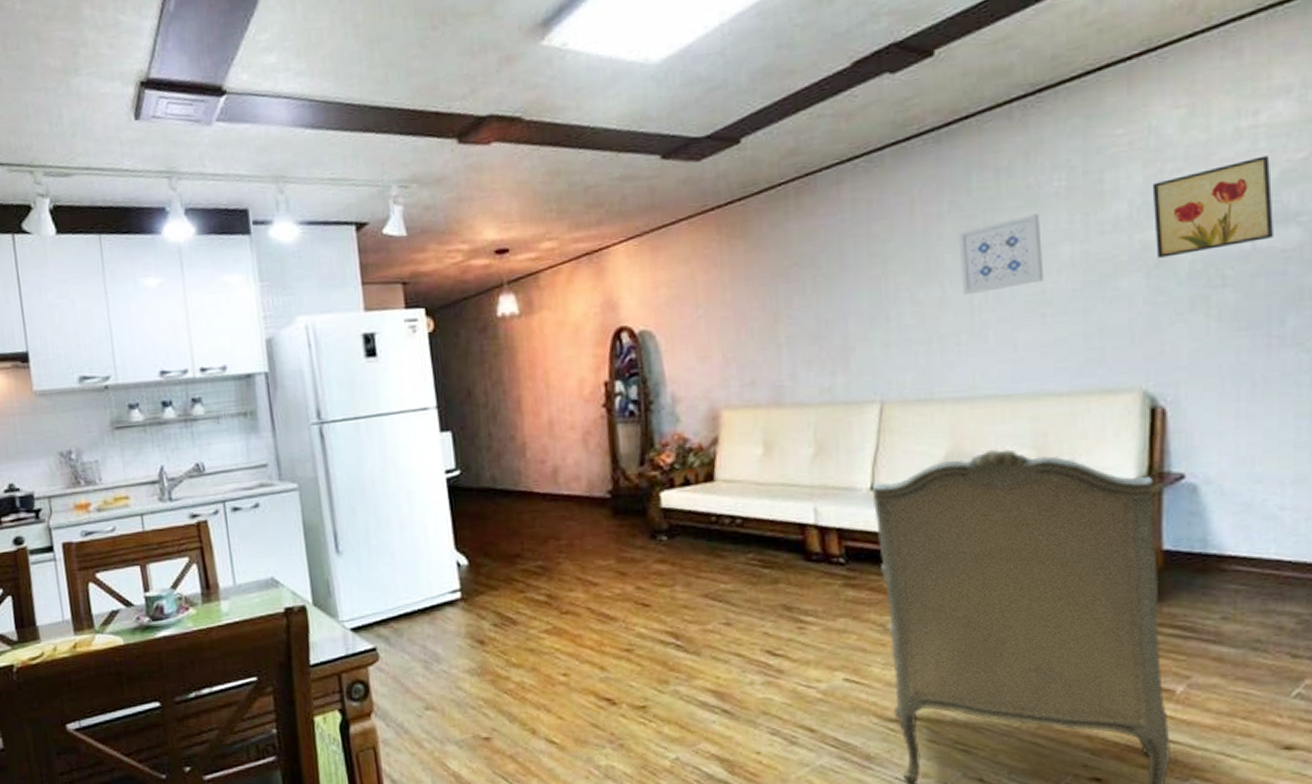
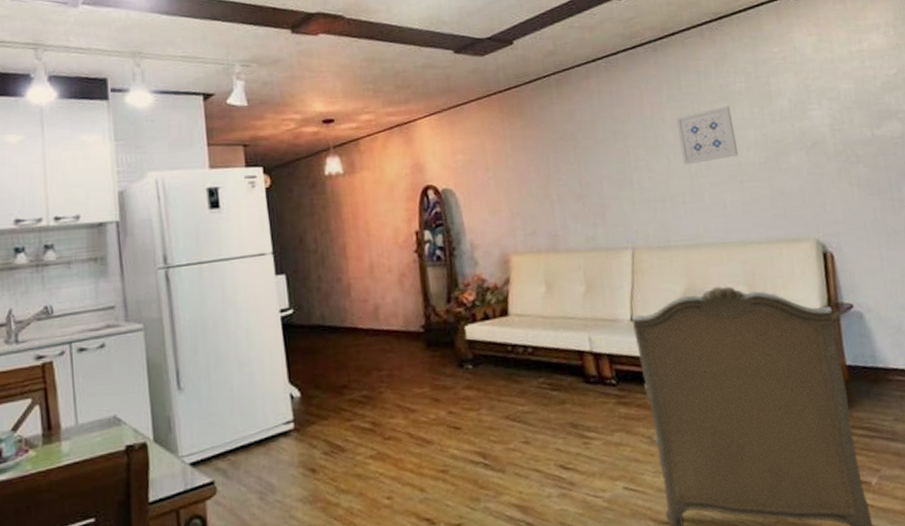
wall art: present [1152,155,1273,258] -> none [802,71,884,141]

